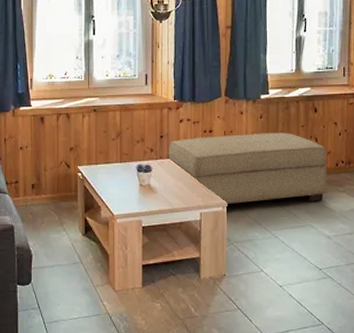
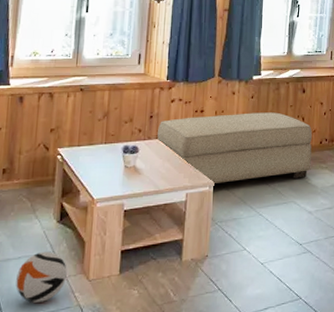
ball: none [51,262,95,308] -> present [16,251,67,303]

